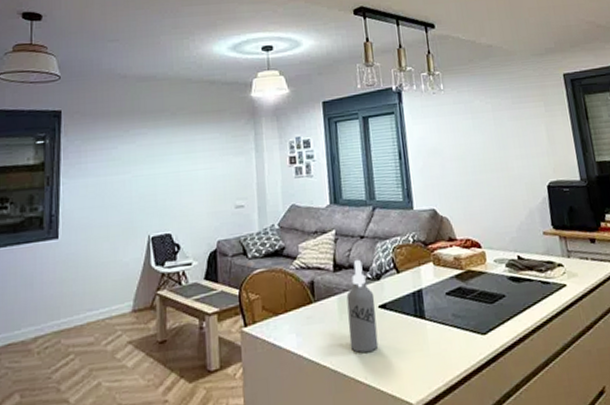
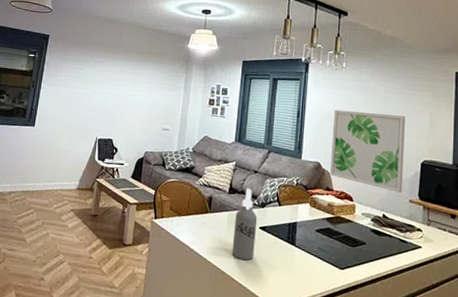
wall art: none [441,135,533,226] -> present [329,109,405,193]

